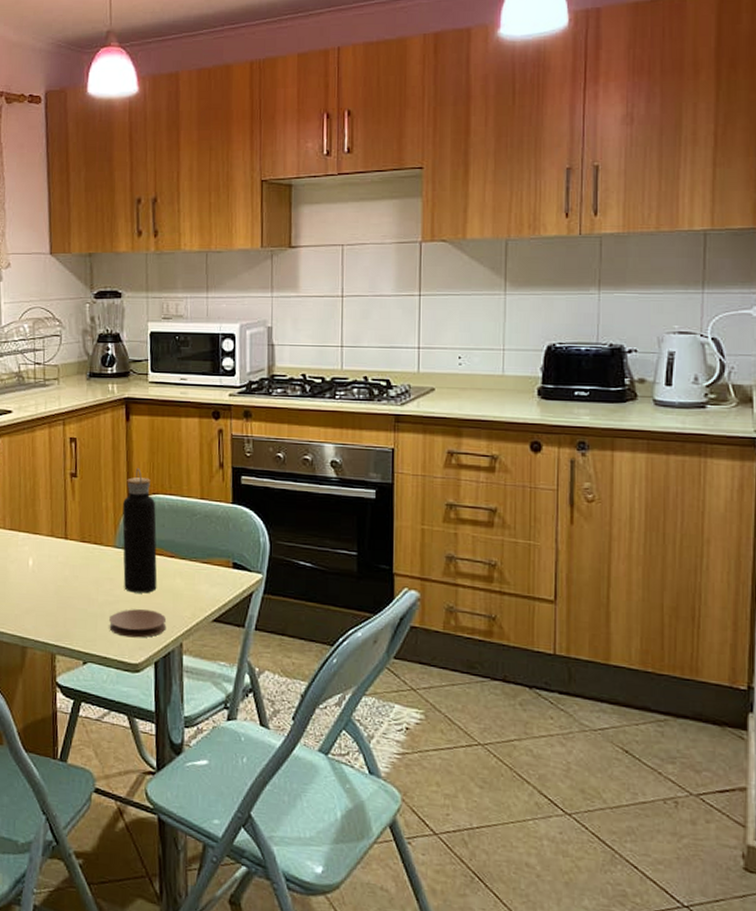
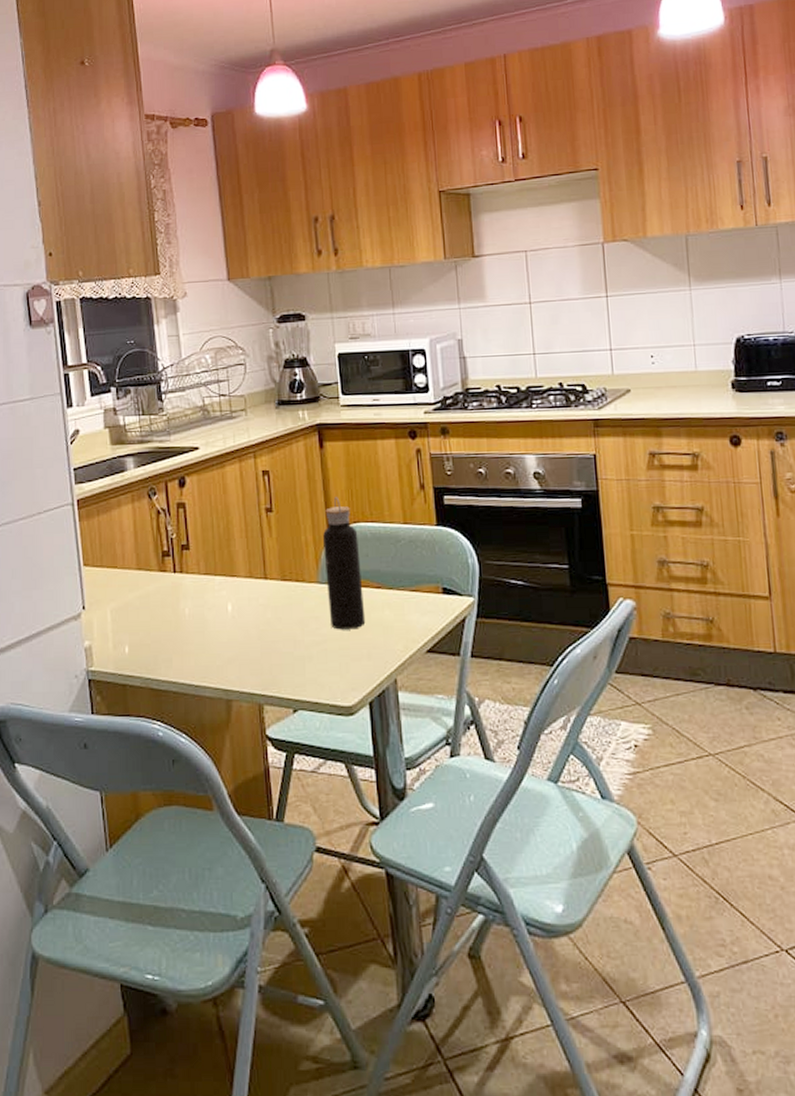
coaster: present [109,609,167,638] -> none [318,647,379,678]

